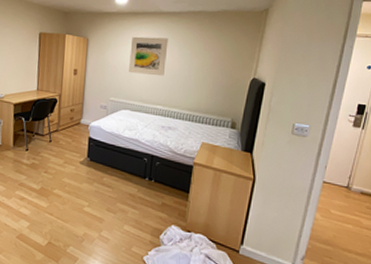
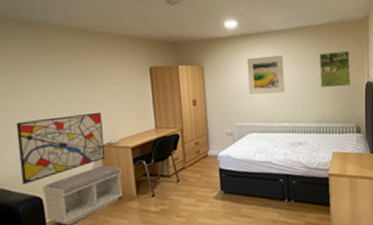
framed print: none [202,42,239,80] -> present [319,50,351,88]

